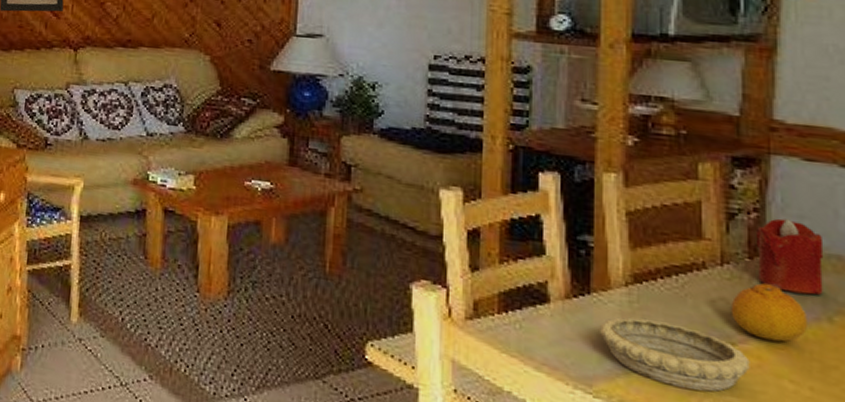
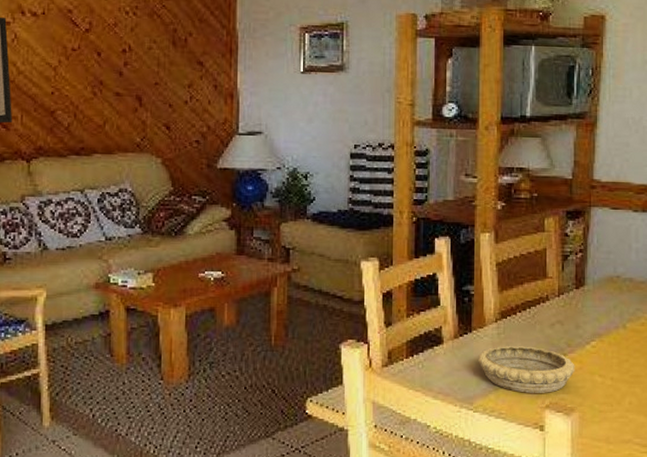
fruit: present [730,283,809,342] -> none [564,306,611,348]
candle: present [755,218,824,295] -> none [580,255,622,310]

